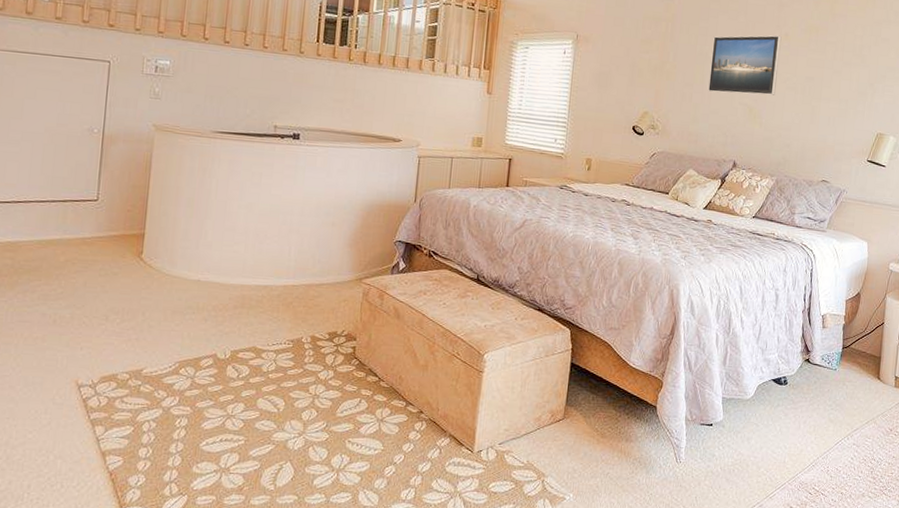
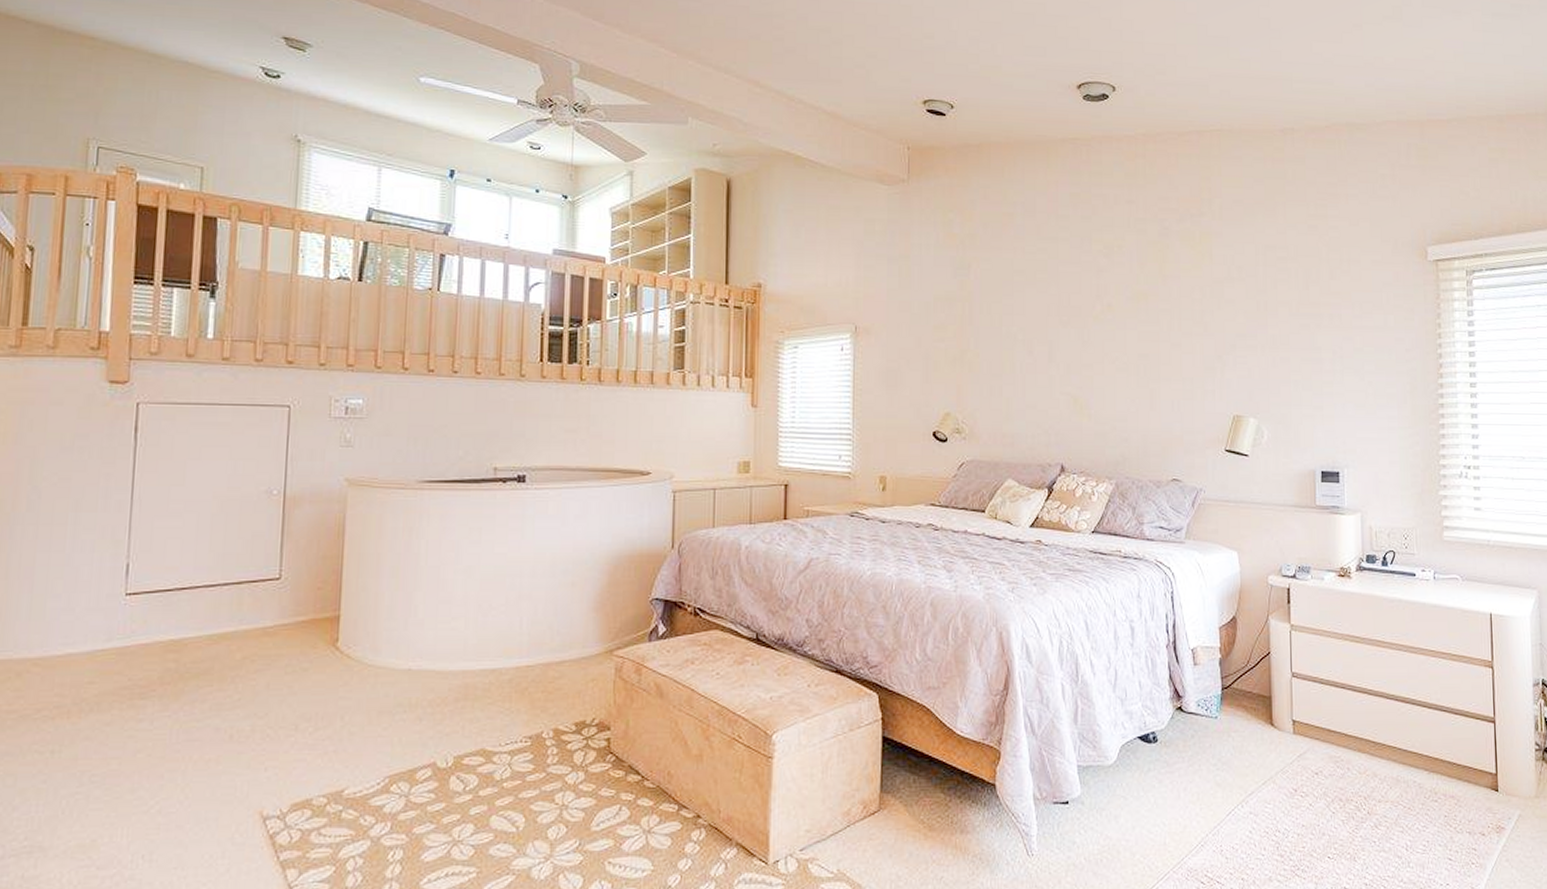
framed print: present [708,35,782,96] -> none [1021,306,1104,383]

